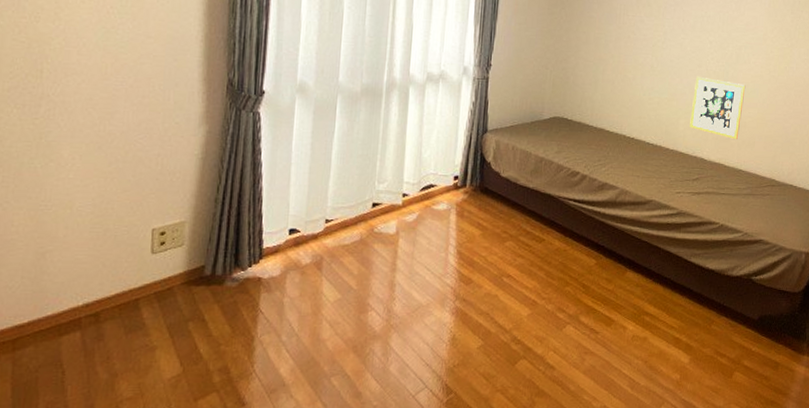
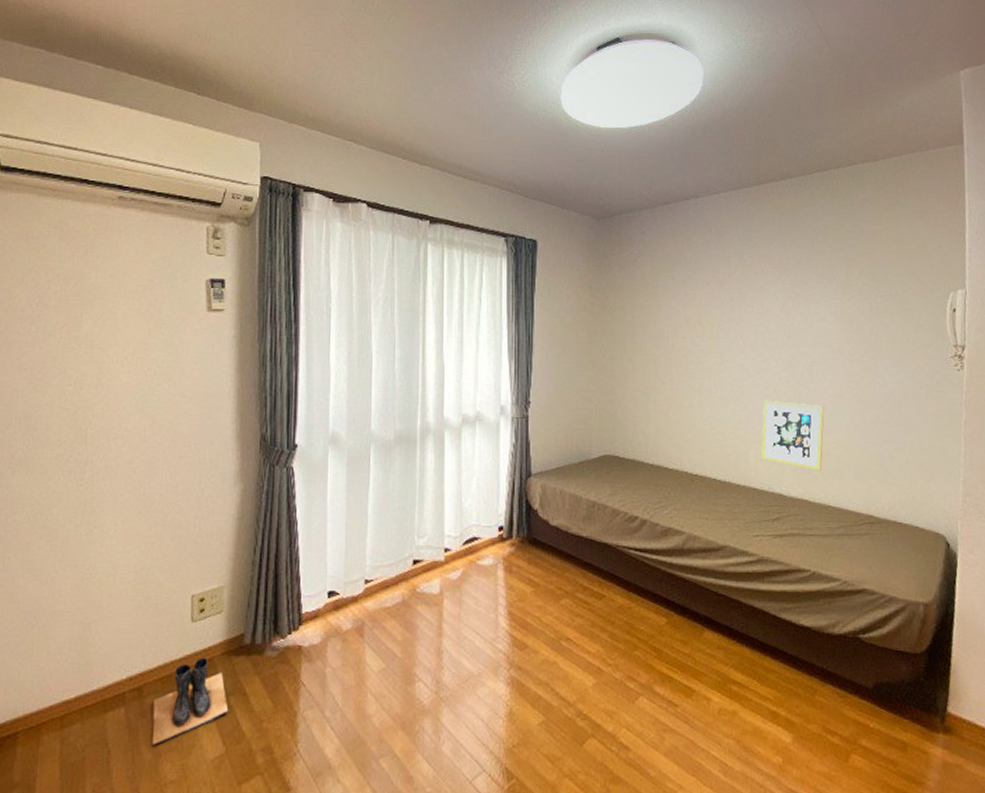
boots: none [108,286,187,366] -> present [151,657,229,745]

